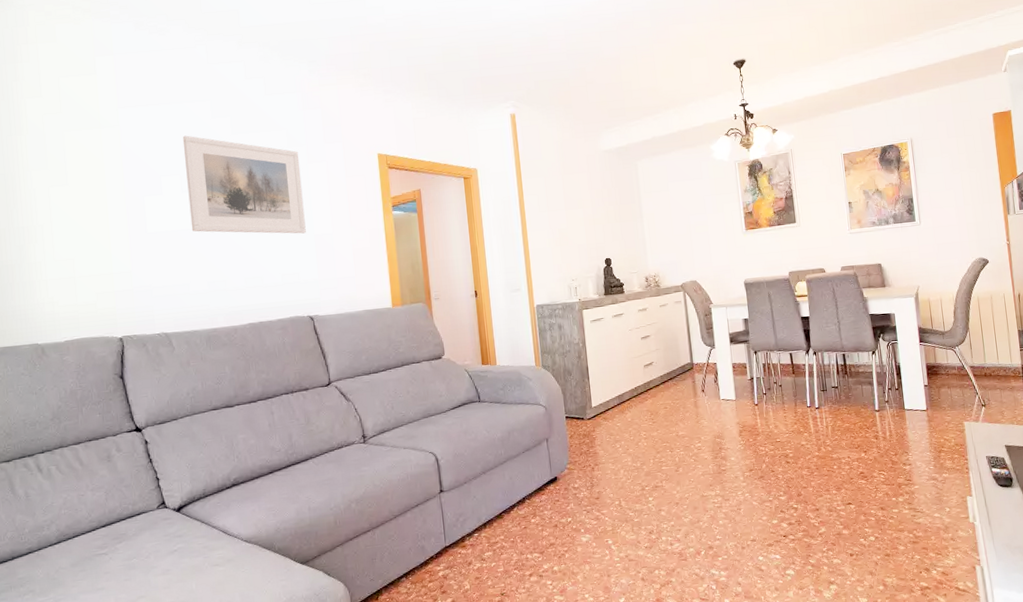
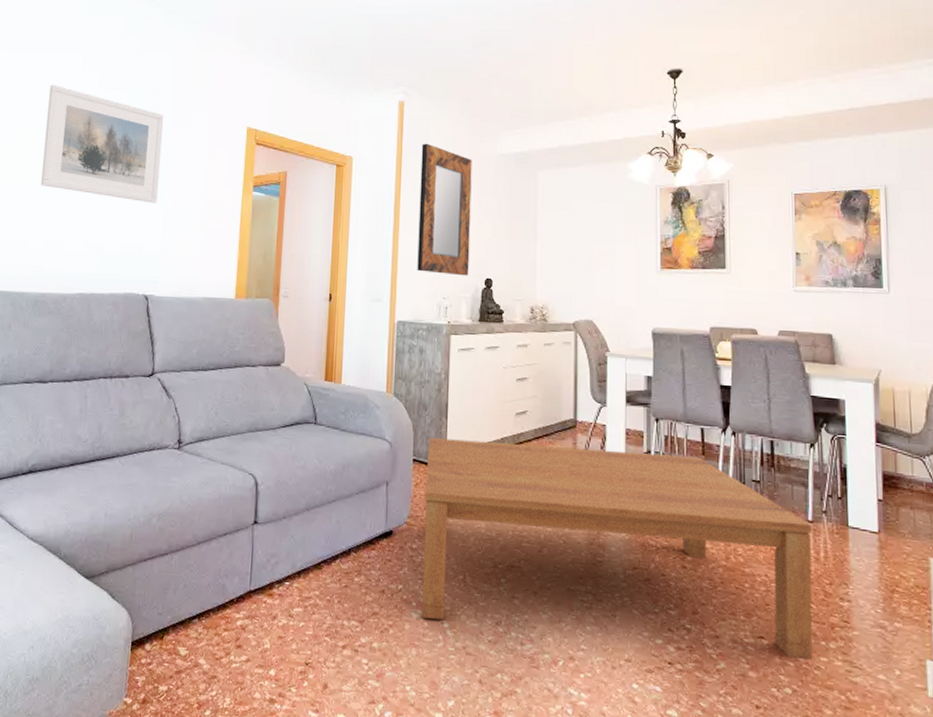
home mirror: none [536,148,591,261] -> present [417,143,472,276]
coffee table: none [576,376,888,540] -> present [422,438,813,660]

